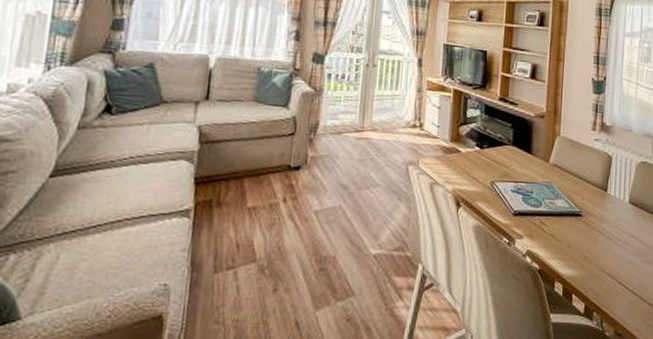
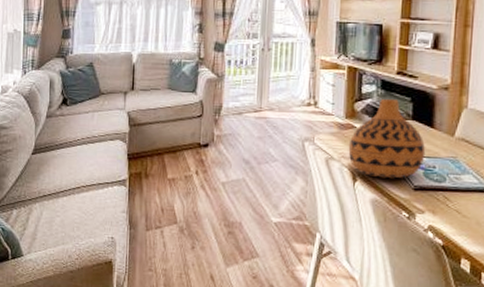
vase: none [452,124,525,204] -> present [348,99,426,179]

